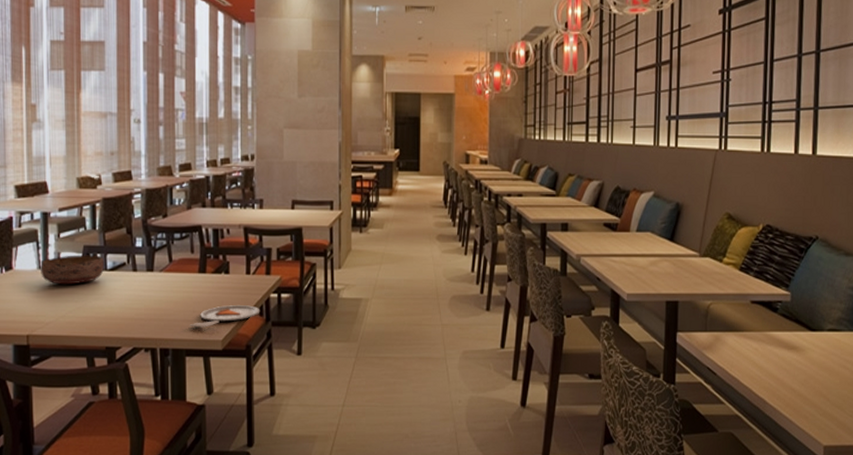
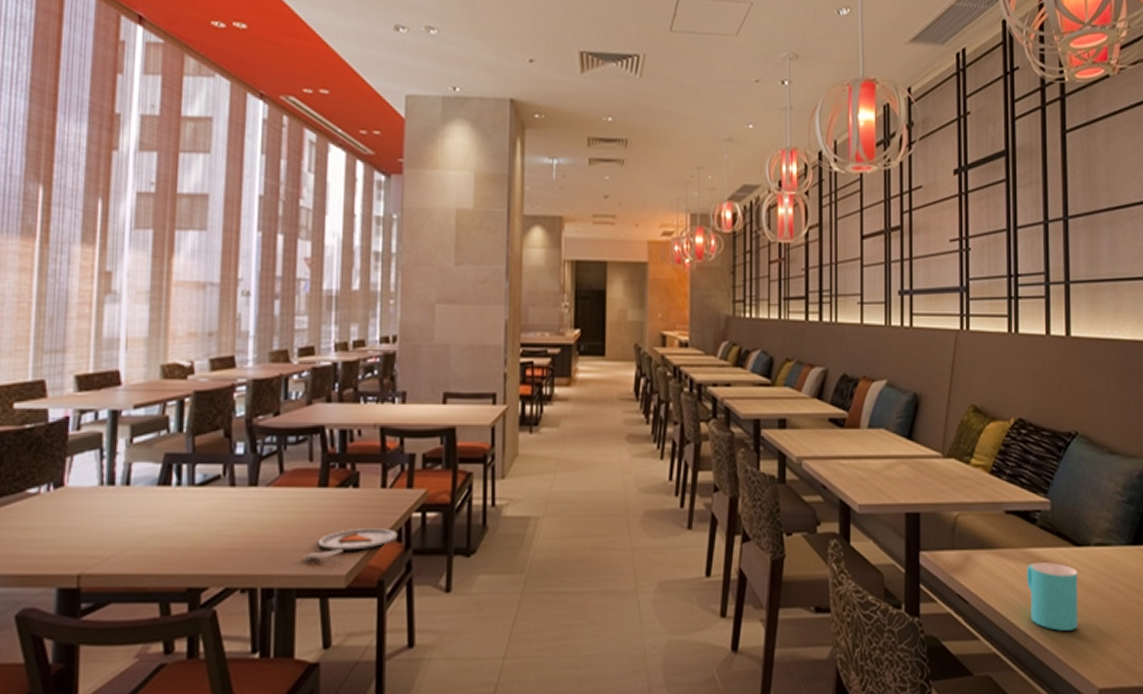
bowl: present [40,255,105,285] -> none [103,465,192,505]
cup: none [767,344,812,399] -> present [1027,563,1078,631]

